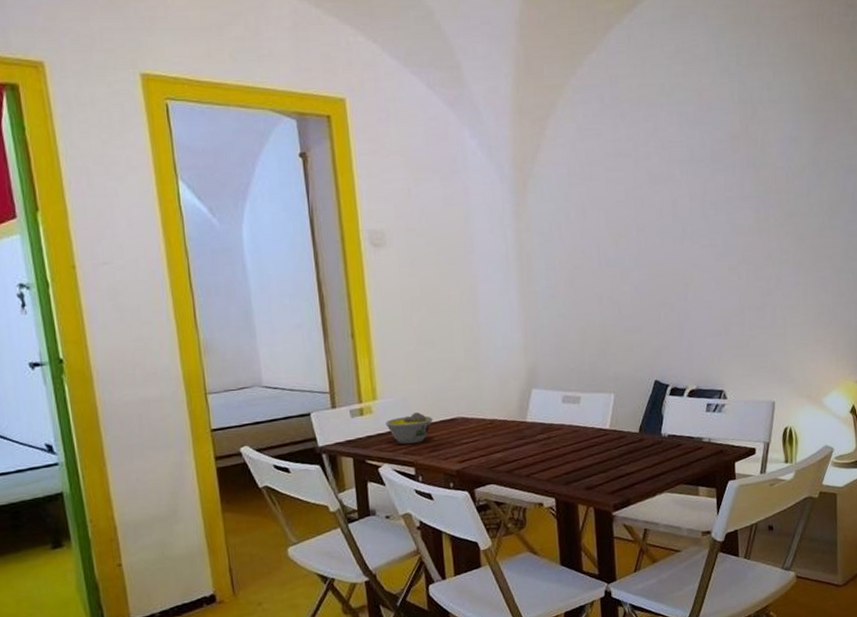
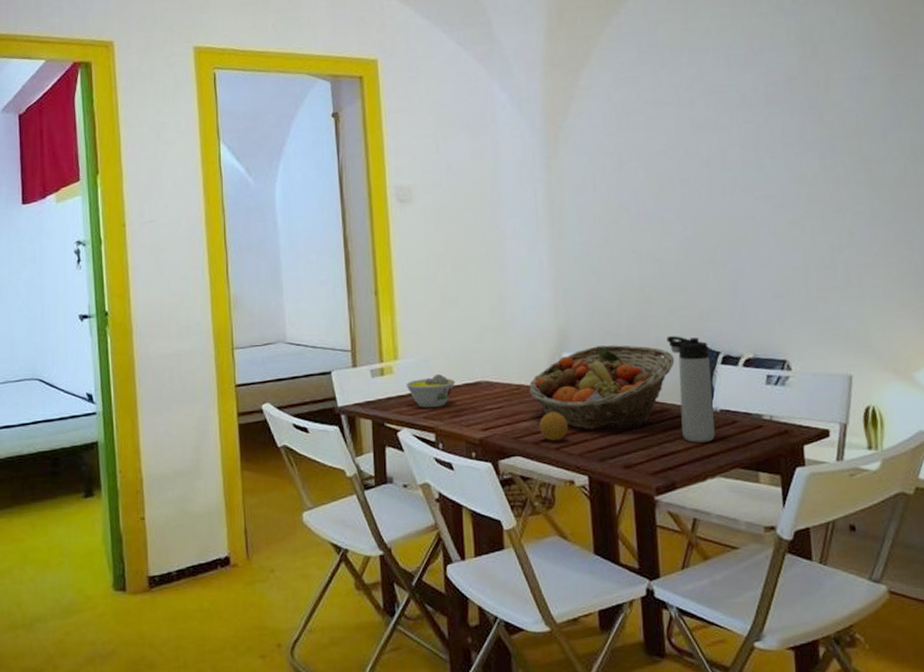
fruit basket: none [502,380,630,458] -> present [529,345,675,430]
fruit: none [511,442,538,469] -> present [539,412,569,441]
thermos bottle: none [623,371,663,464] -> present [666,336,715,443]

